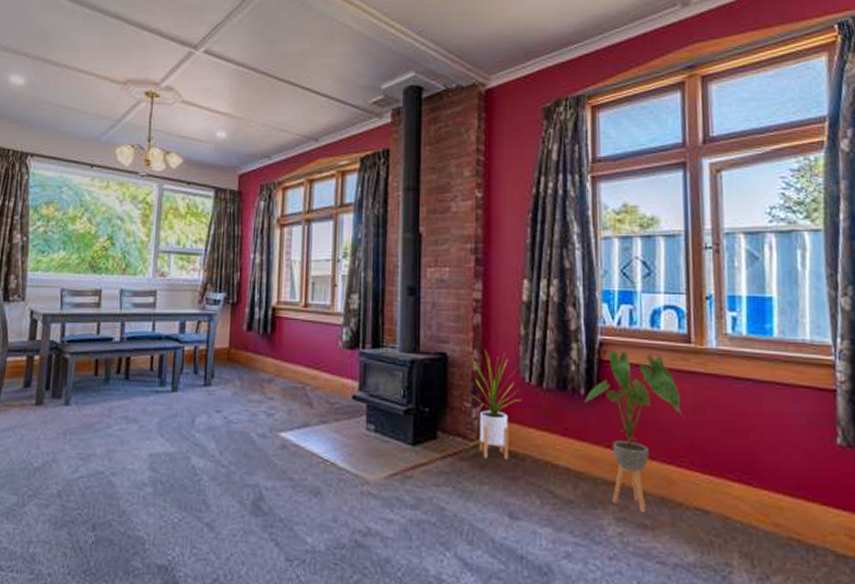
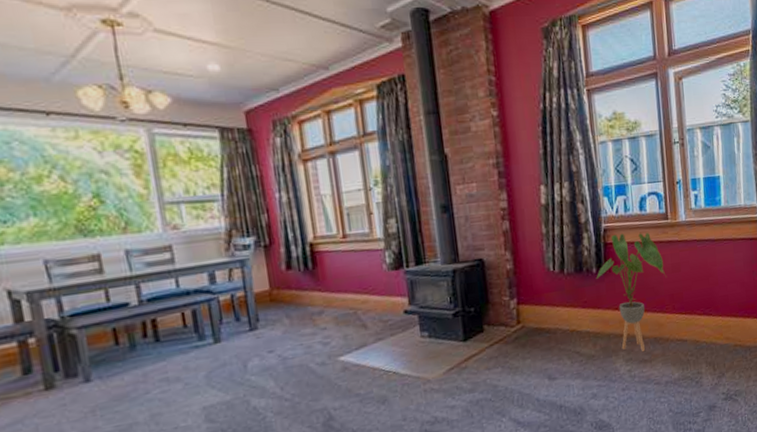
house plant: present [471,351,522,460] -> none [504,251,549,339]

